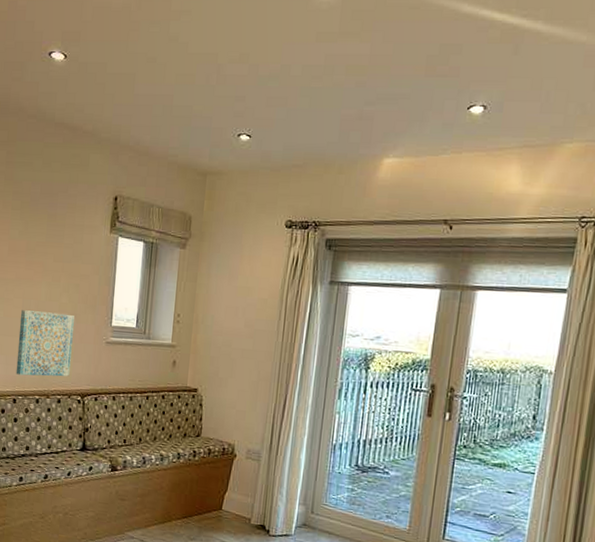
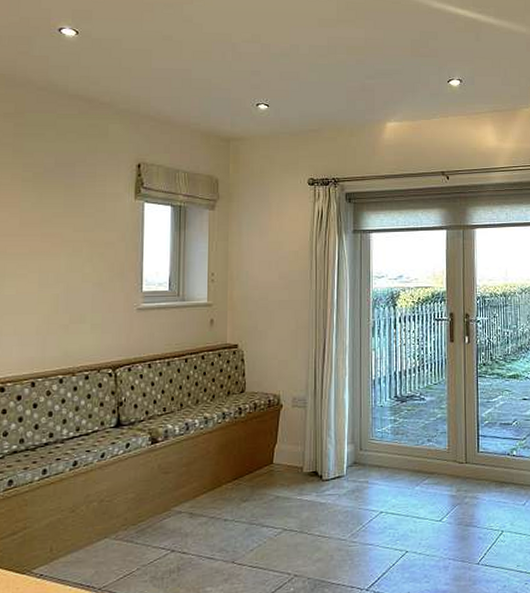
wall art: present [16,310,74,377] -> none [33,284,100,355]

